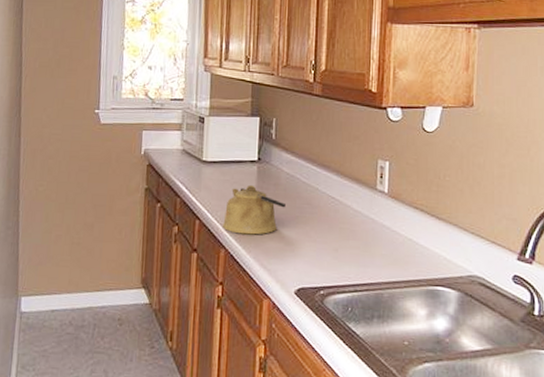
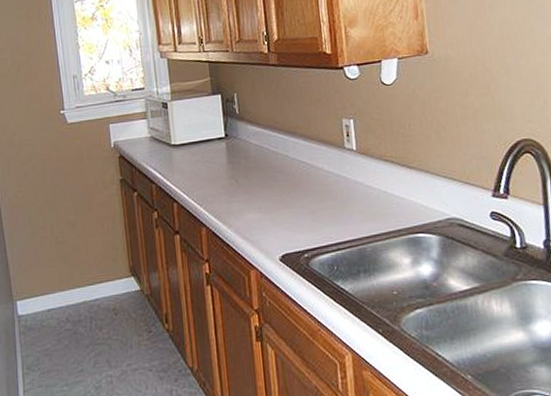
kettle: present [223,184,286,235] -> none [200,161,259,211]

